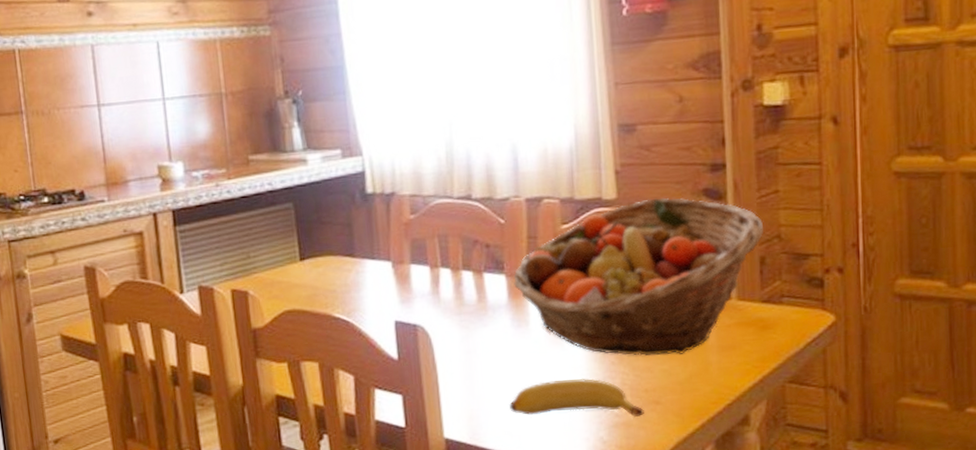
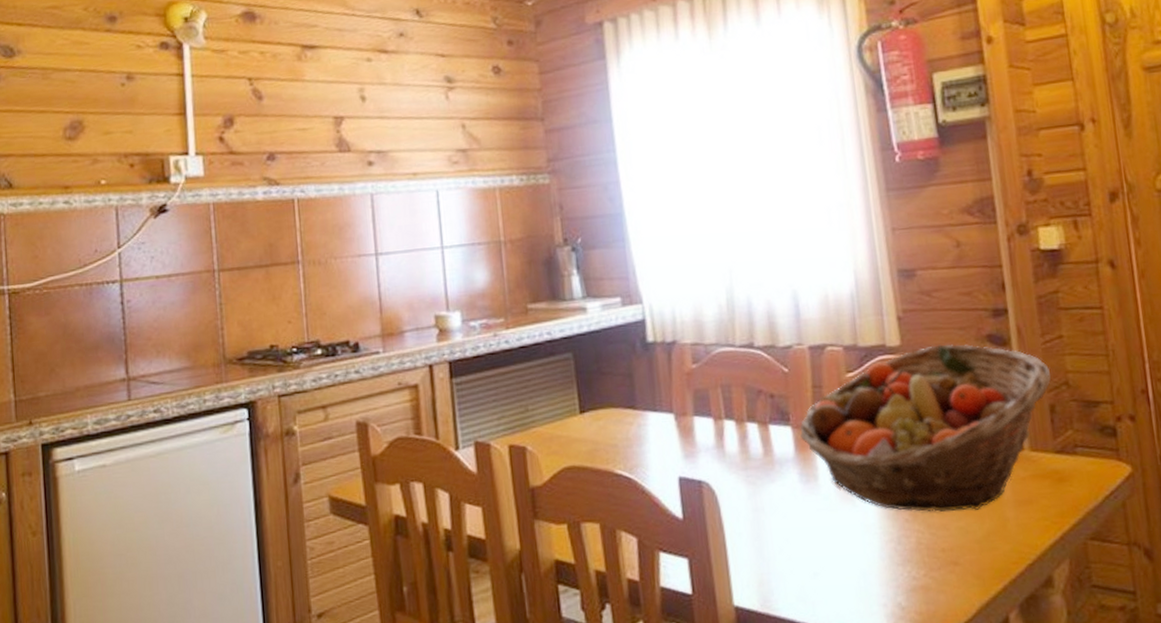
banana: present [509,378,644,418] -> none [801,537,943,581]

